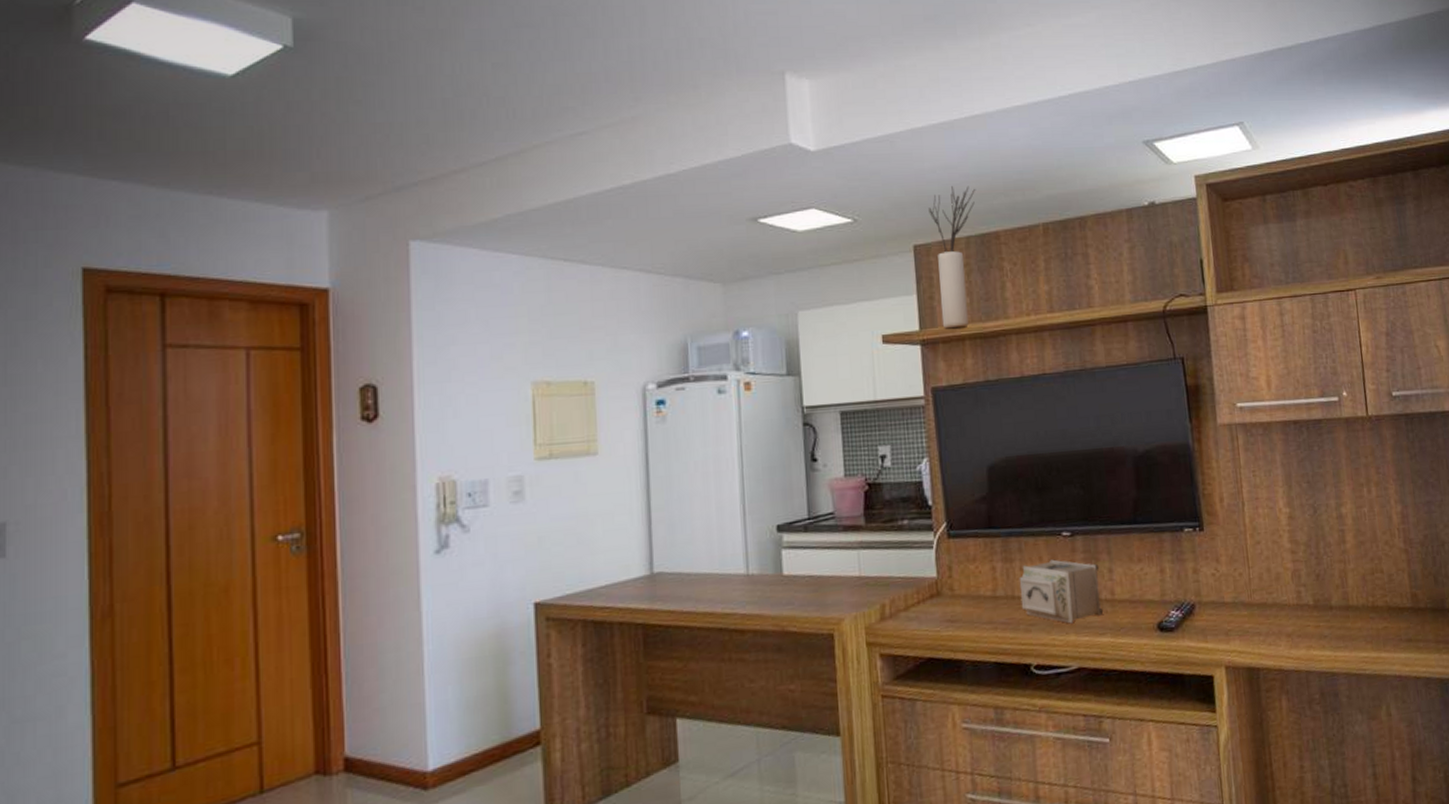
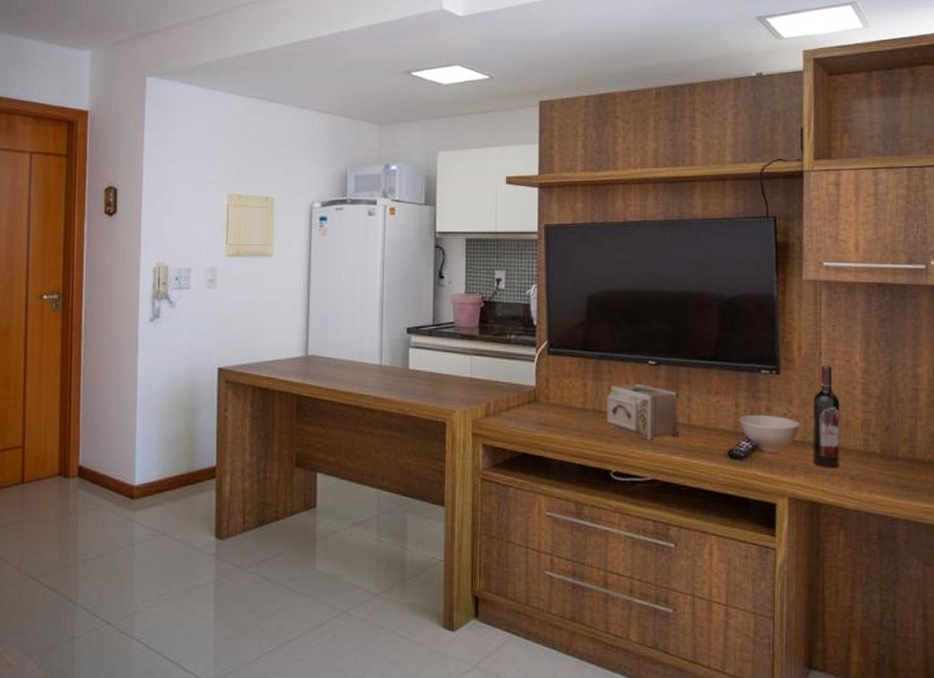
vase: present [928,185,976,331] -> none [555,51,598,177]
bowl: none [1166,577,1231,620] -> present [740,414,801,452]
wine bottle: none [1240,515,1274,628] -> present [812,365,840,468]

